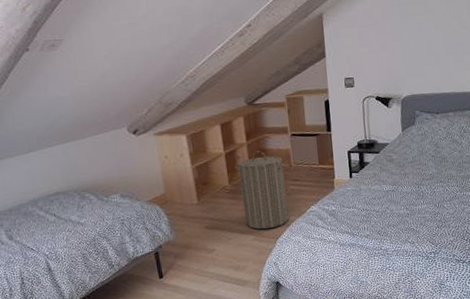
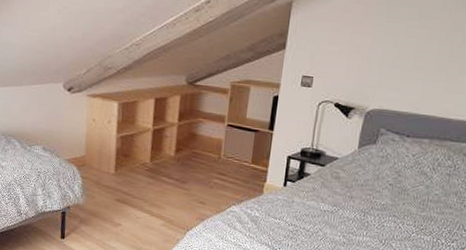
laundry hamper: present [235,151,289,230] -> none [158,134,217,219]

